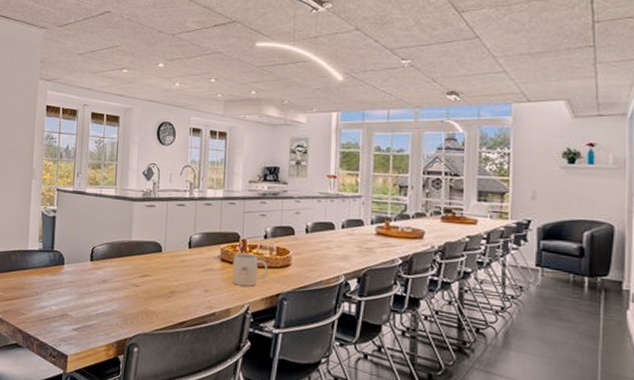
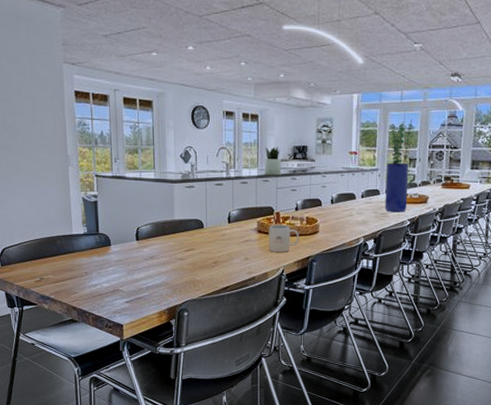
planter: none [229,166,251,199] -> present [263,146,282,176]
vase: none [370,141,402,249] -> present [384,119,413,213]

